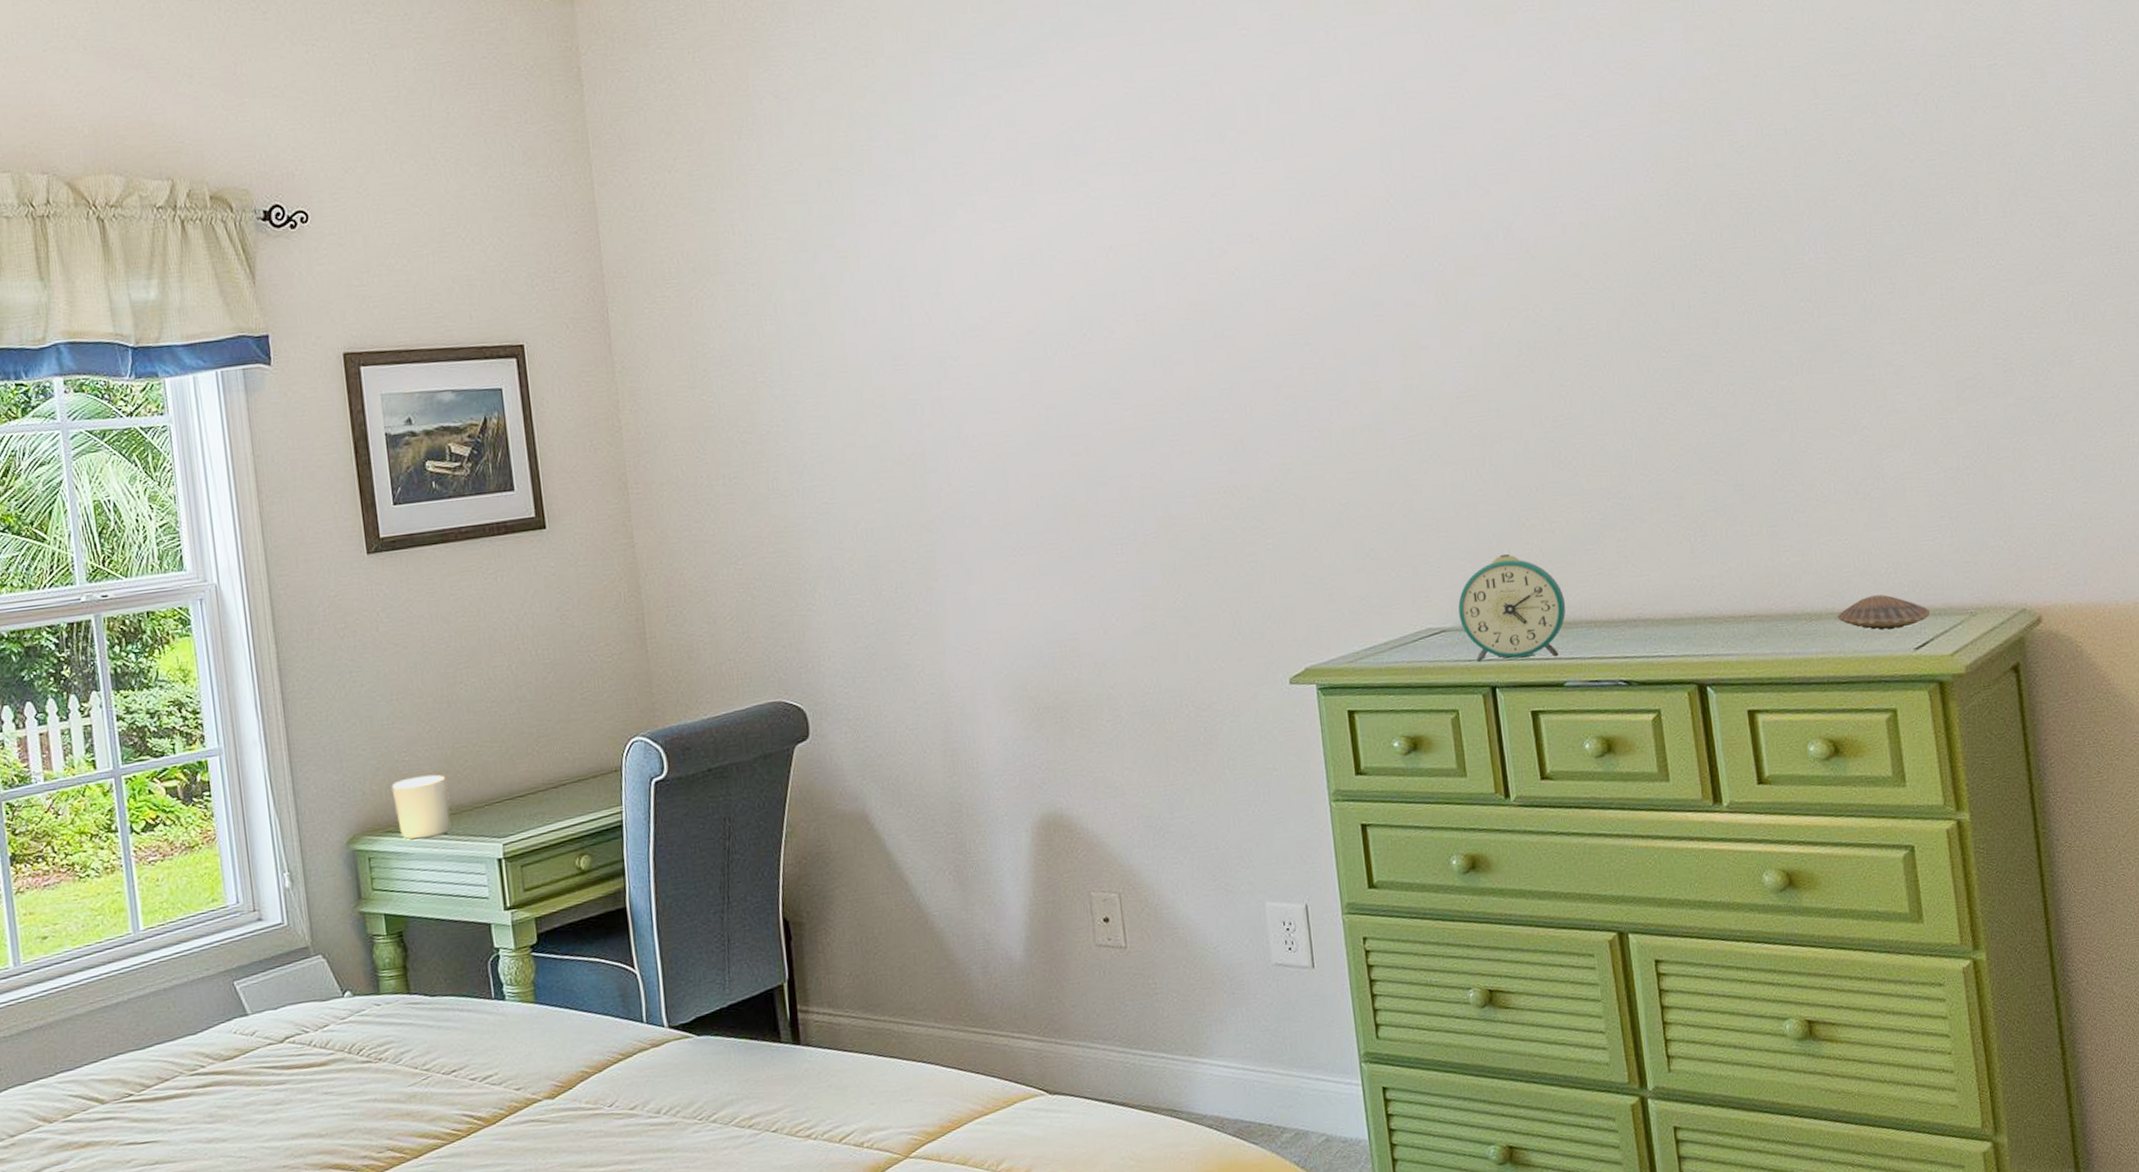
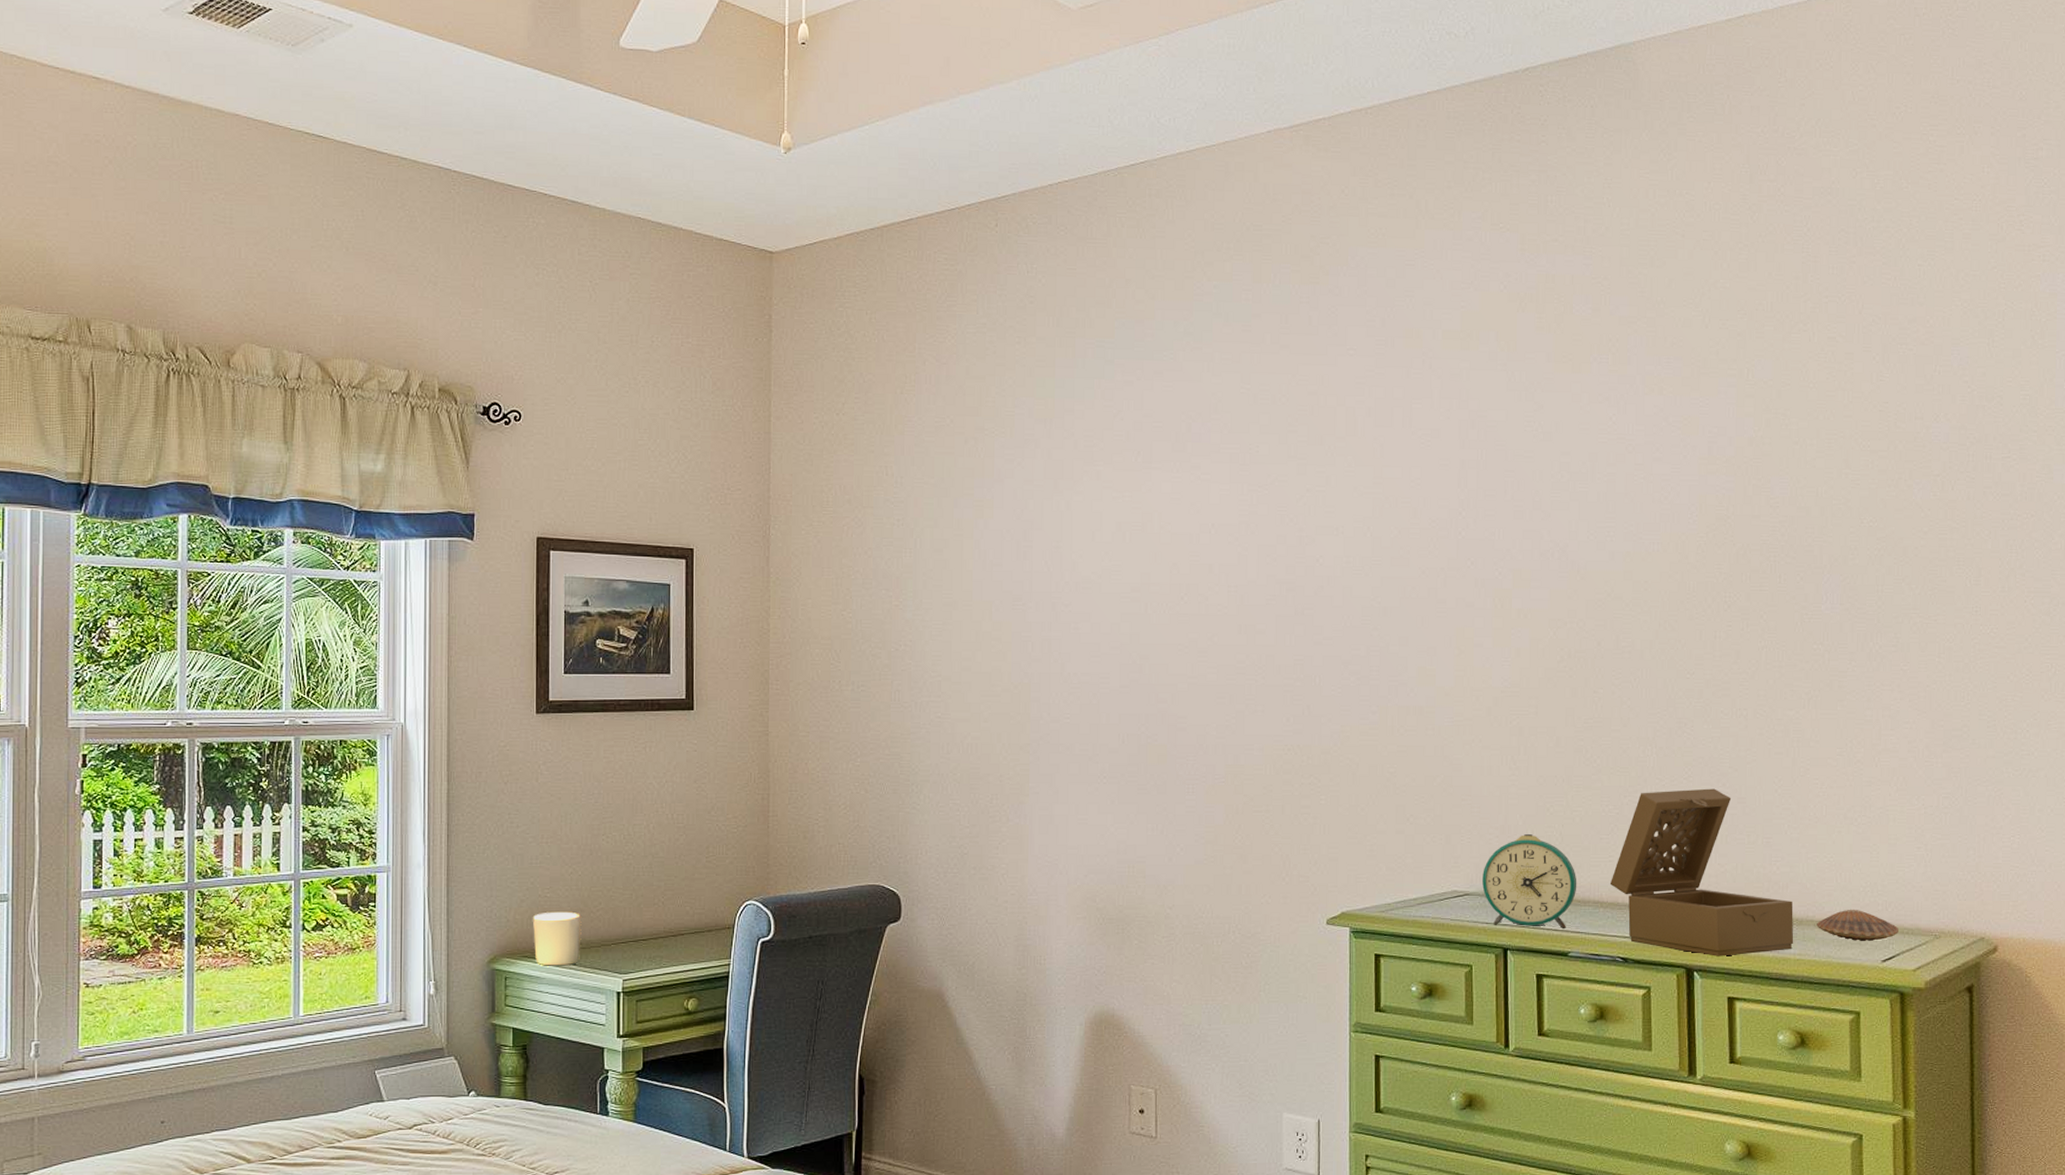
jewelry box: none [1602,478,1815,667] -> present [1609,788,1794,957]

